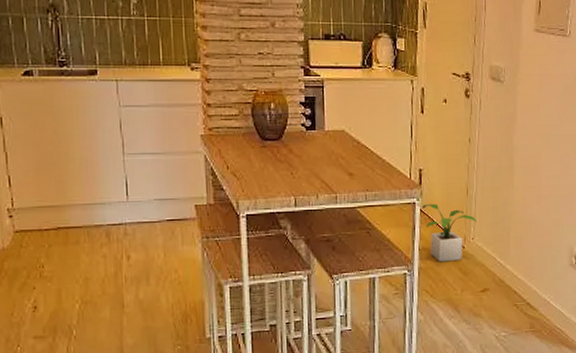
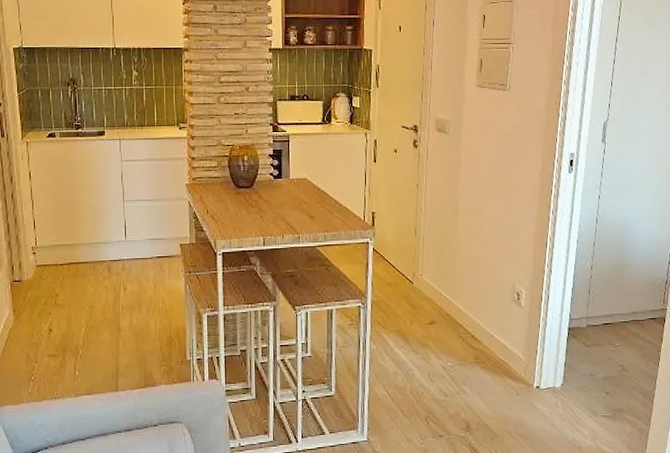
potted plant: present [422,203,478,262] -> none [375,243,425,297]

